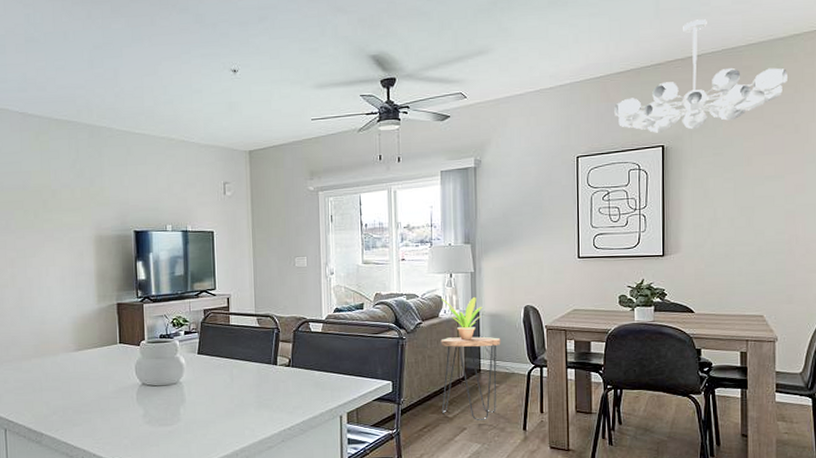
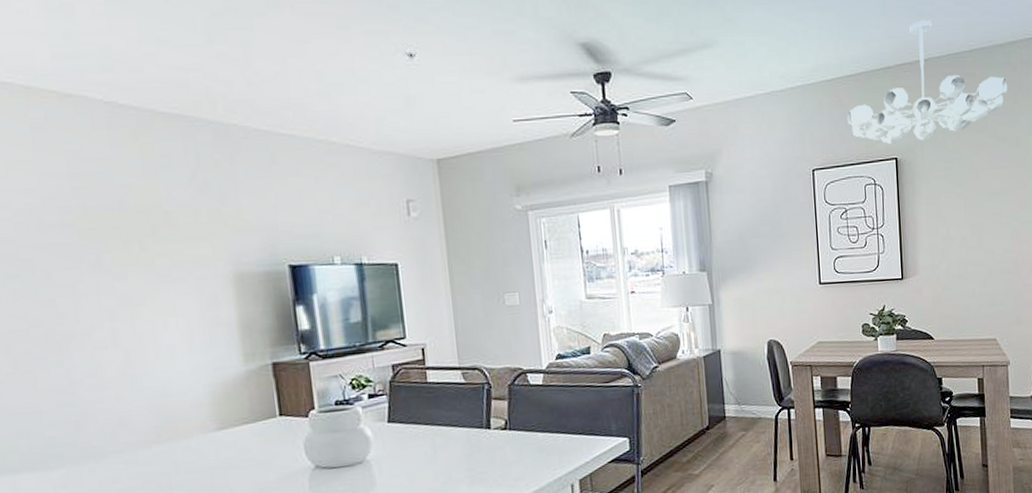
side table: present [440,336,501,420] -> none [680,378,745,475]
potted plant: present [442,297,483,341] -> none [679,333,724,385]

